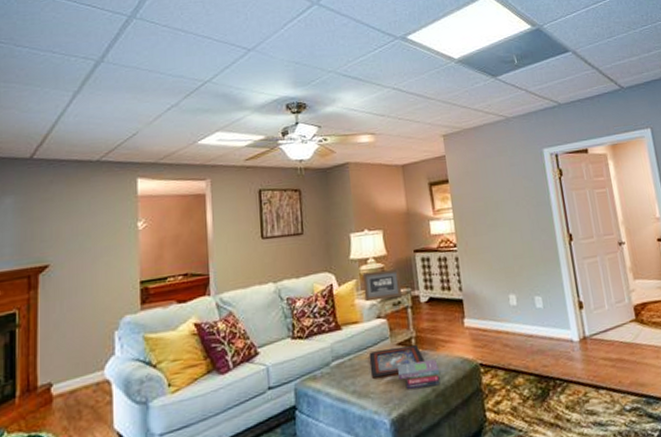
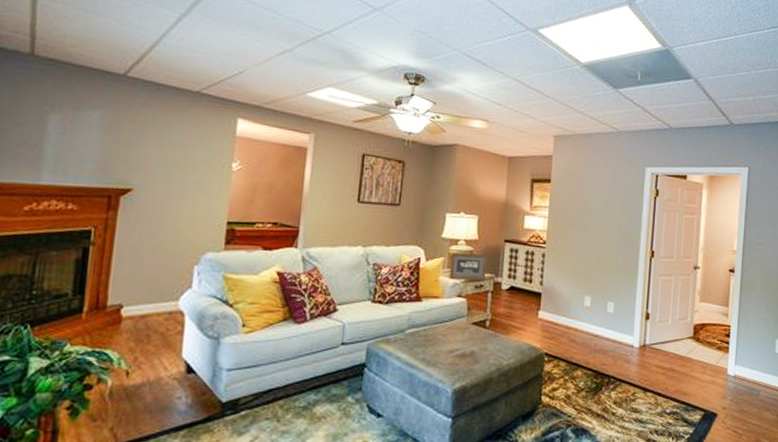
decorative tray: present [369,345,425,380] -> none [443,326,495,352]
books: present [397,359,441,389] -> none [468,341,508,366]

